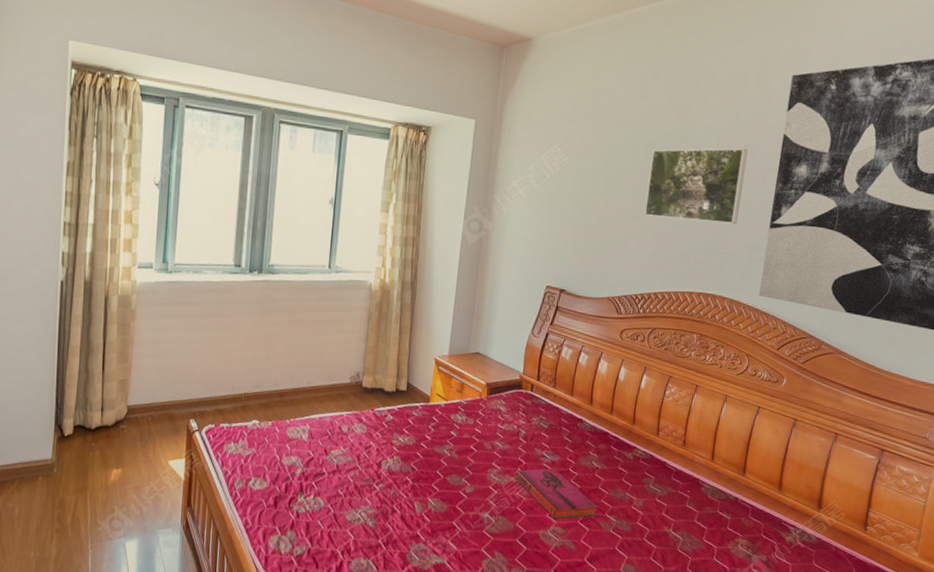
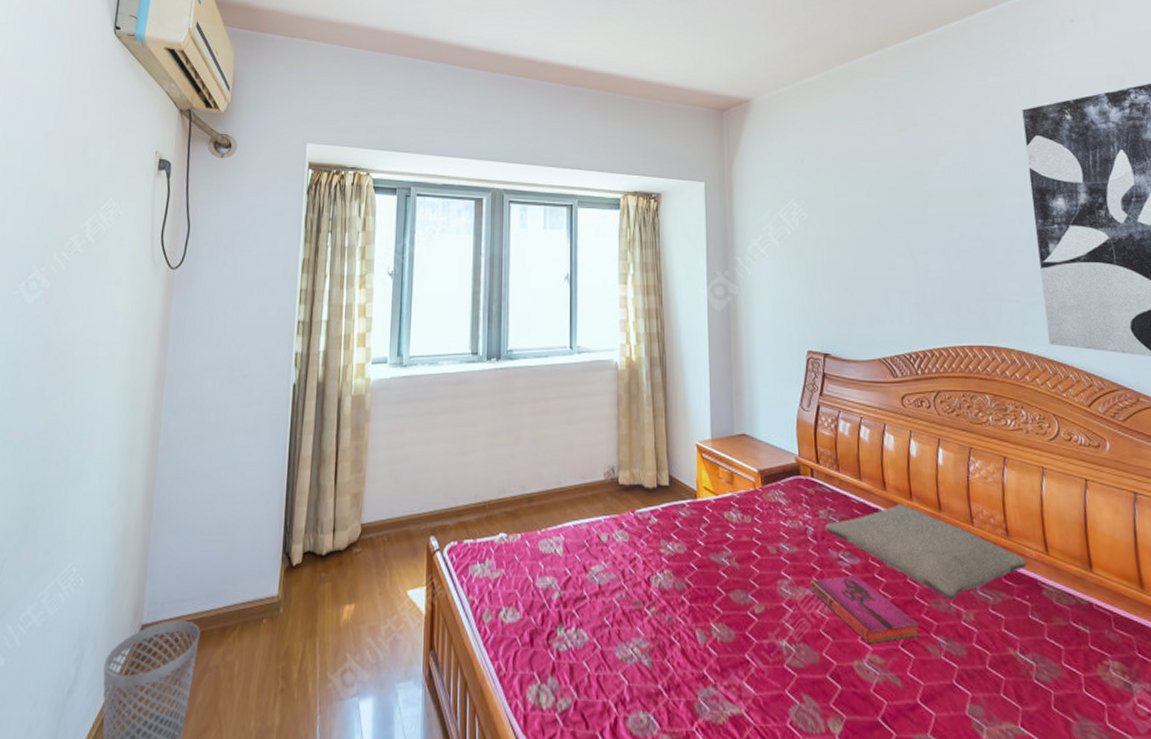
pillow: none [535,416,695,490] -> present [824,503,1027,599]
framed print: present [644,148,748,225] -> none [893,187,1003,267]

